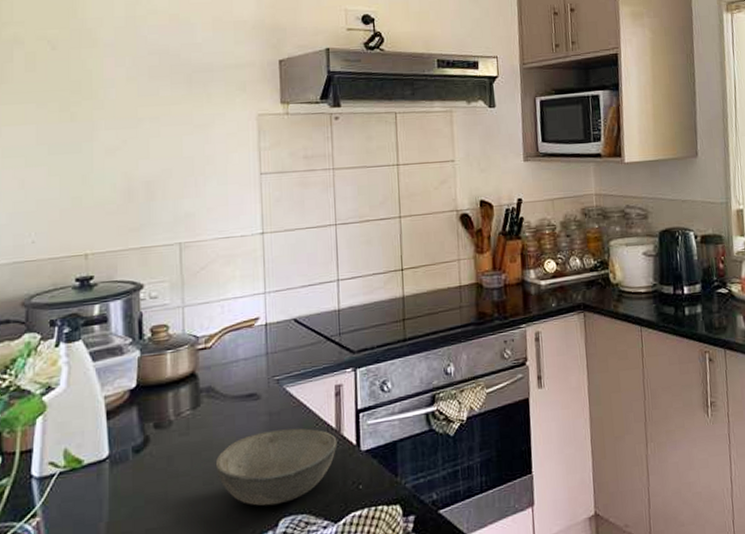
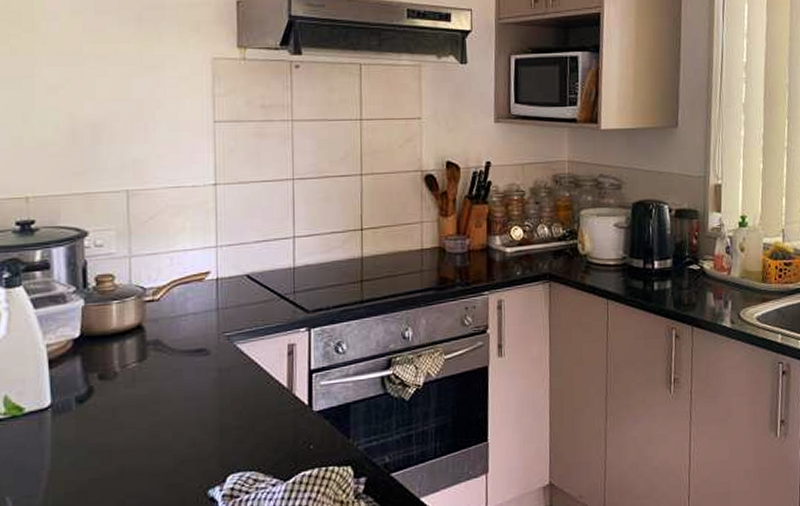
bowl: present [215,428,337,506] -> none [162,385,289,462]

